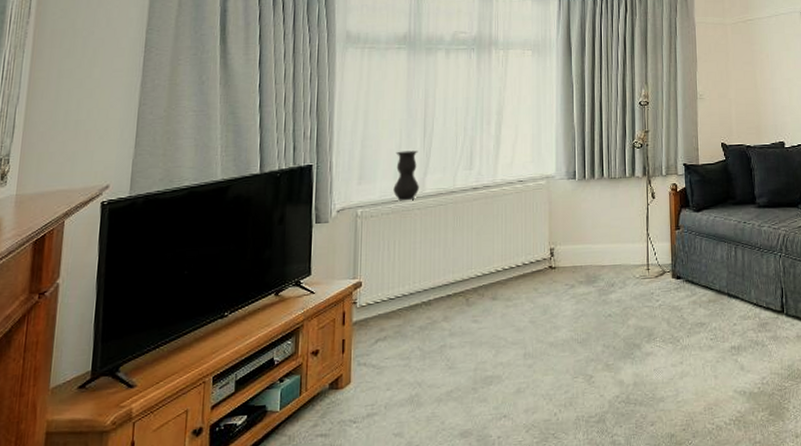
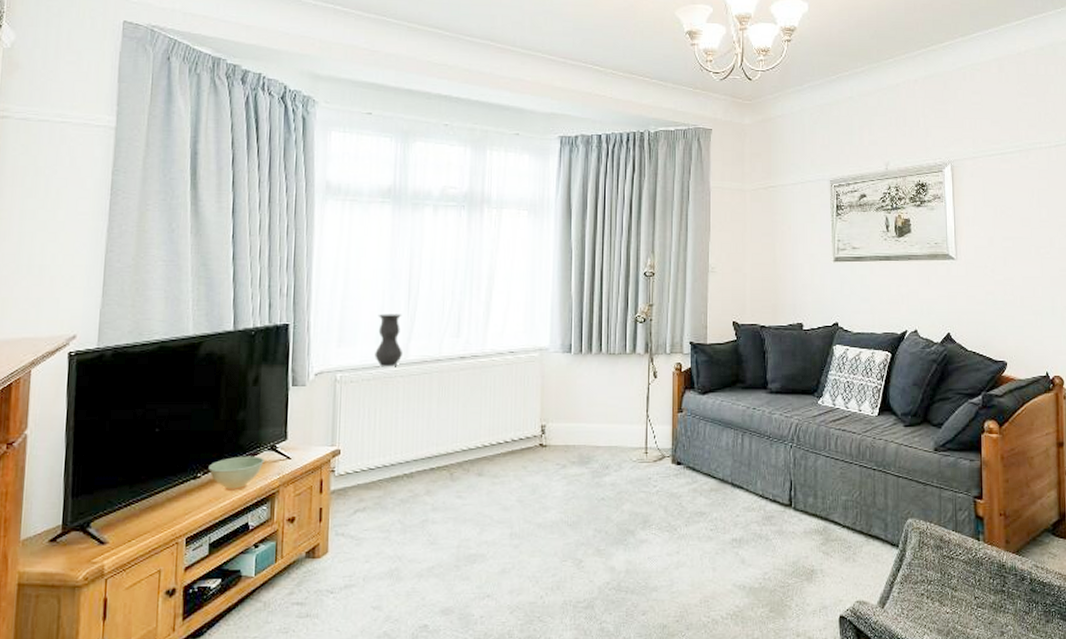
bowl: none [235,292,289,328] -> present [208,456,264,491]

